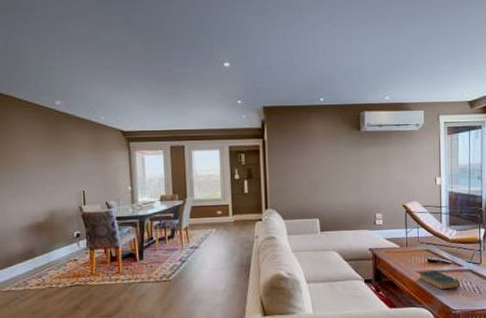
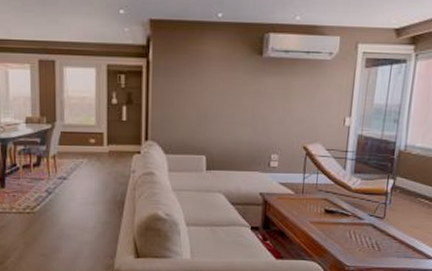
book: present [418,269,461,290] -> none [312,221,358,244]

